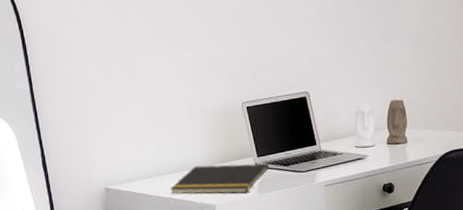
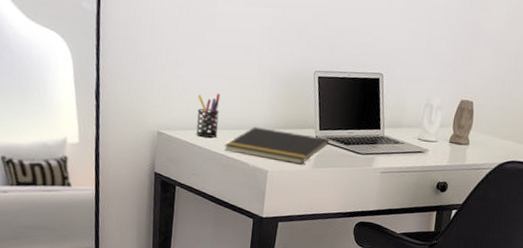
pen holder: none [136,141,162,185] -> present [196,93,220,138]

